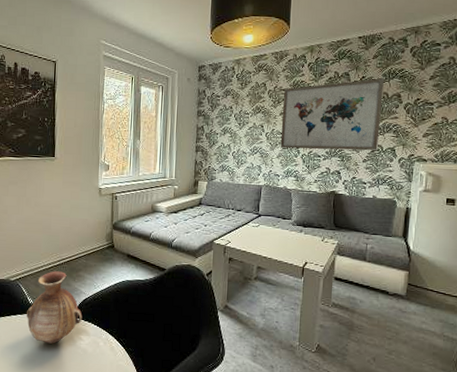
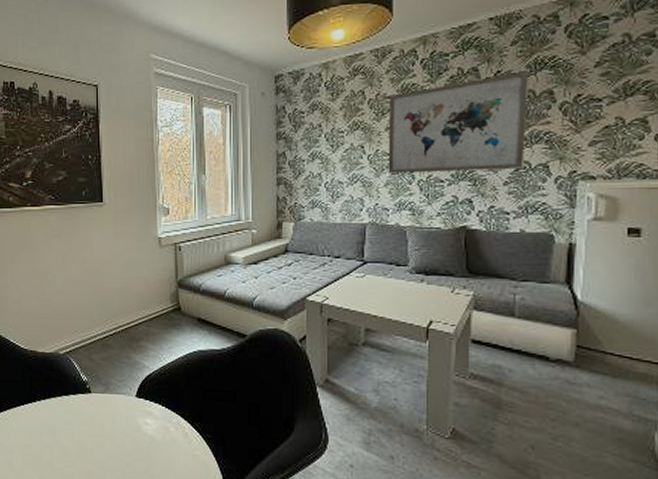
vase: present [26,271,83,344] -> none [80,341,147,430]

